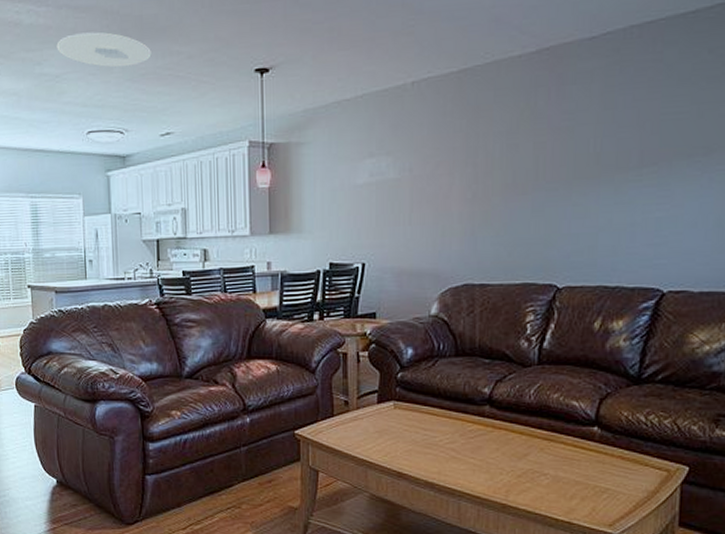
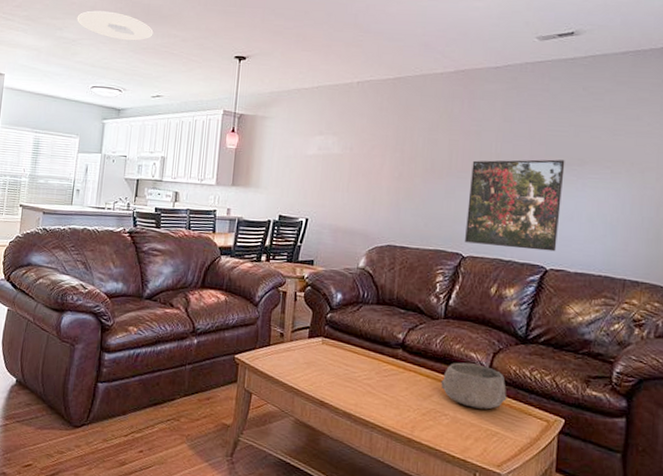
bowl: none [538,413,618,464] -> present [441,362,507,410]
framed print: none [560,151,686,271] -> present [465,159,565,252]

